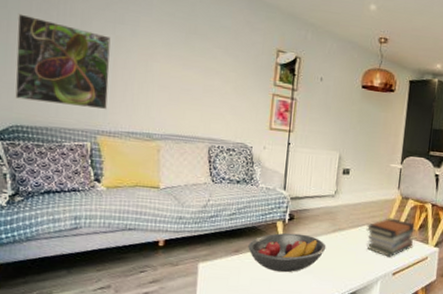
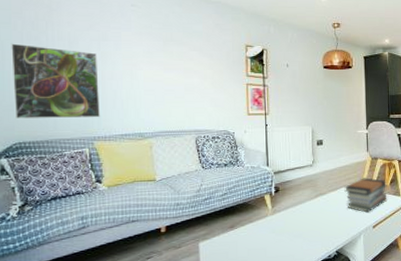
fruit bowl: present [248,232,326,273] -> none [242,203,311,240]

